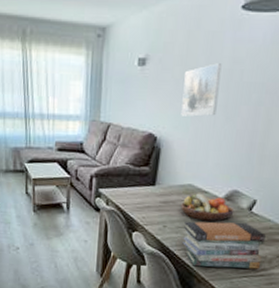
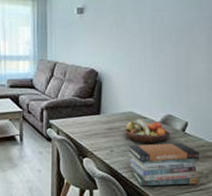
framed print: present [181,63,222,117] -> none [117,11,146,54]

